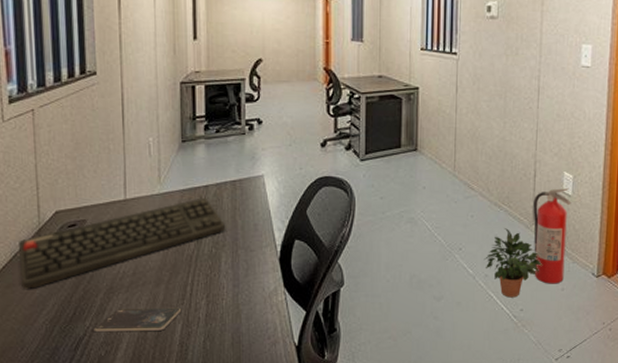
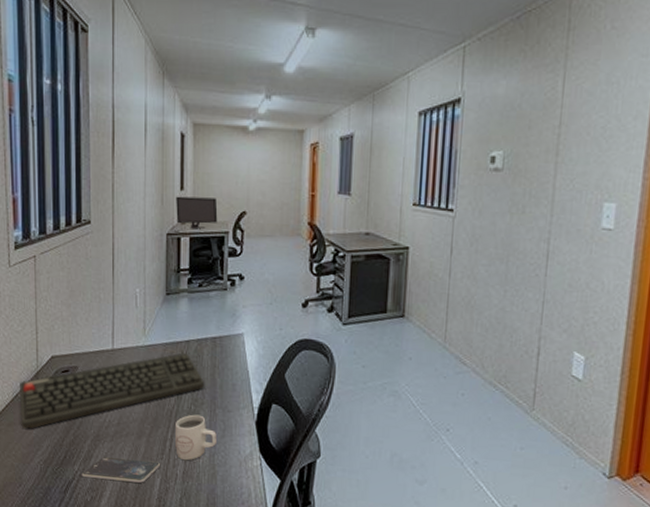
computer monitor: none [189,45,233,77] -> present [176,196,218,230]
mug: none [195,257,240,303] -> present [174,414,217,461]
potted plant: present [484,228,543,298] -> none [474,411,544,491]
fire extinguisher: present [533,188,572,284] -> none [532,370,581,481]

